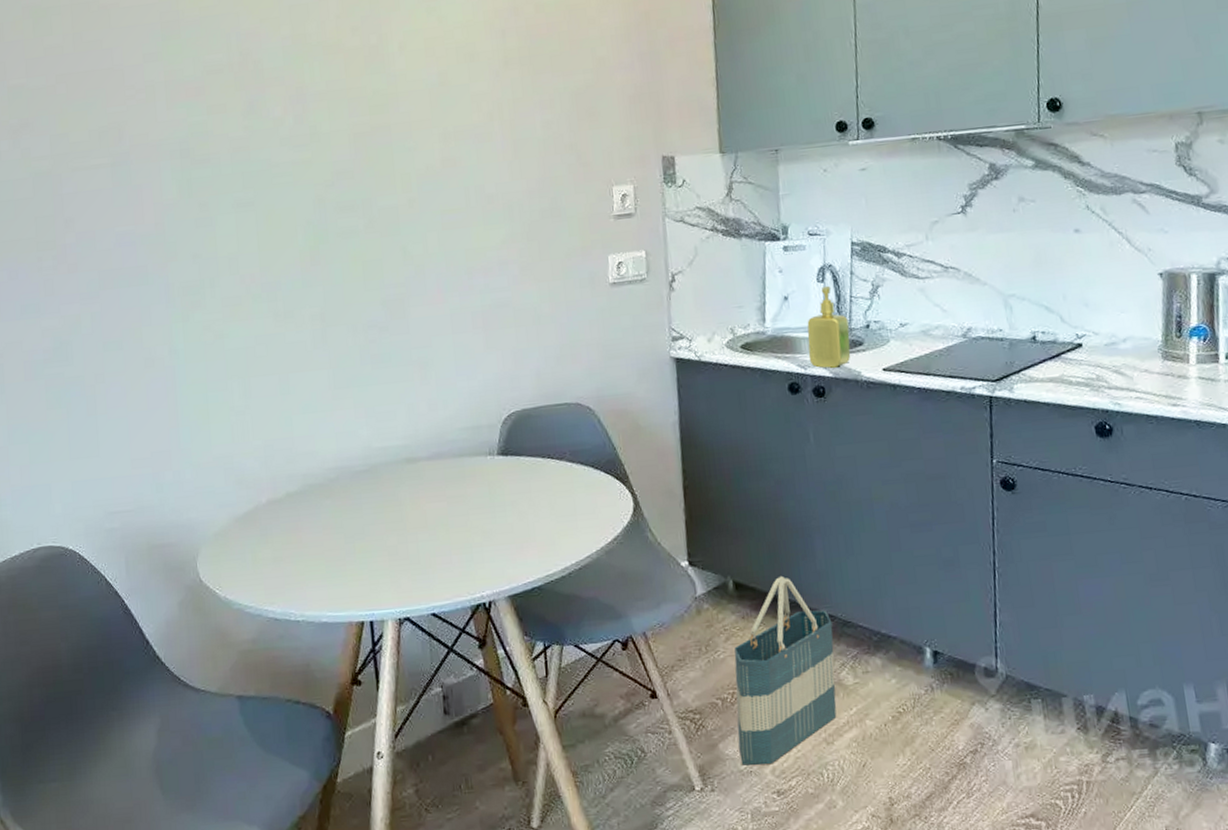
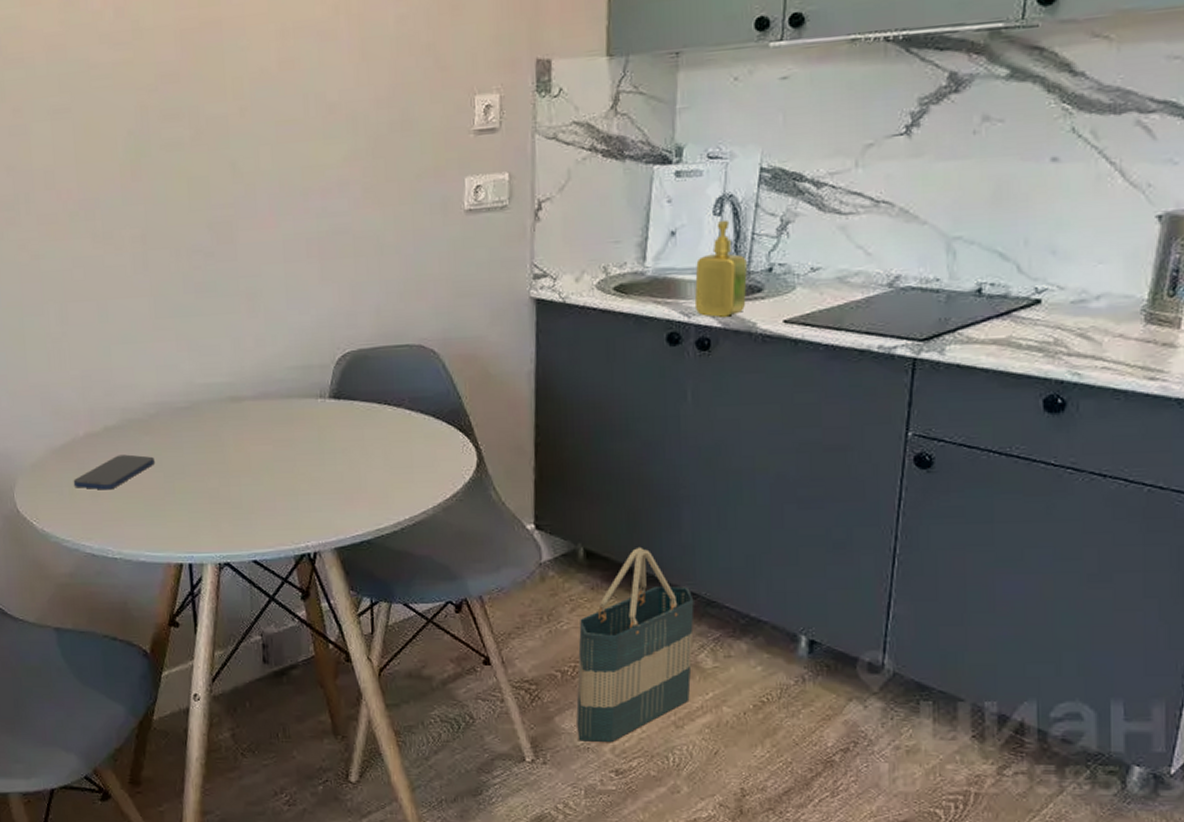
smartphone: none [256,518,335,554] -> present [73,454,154,490]

